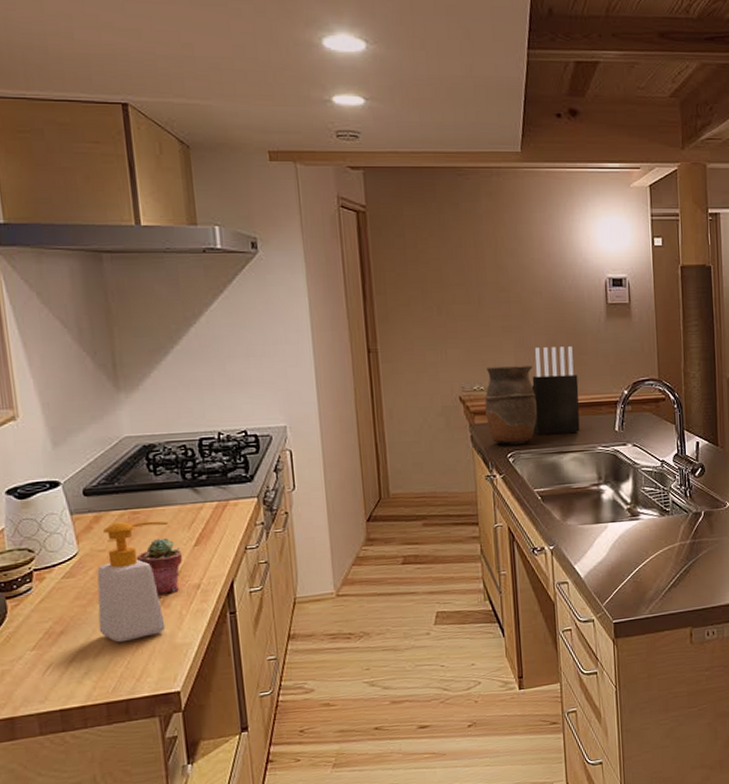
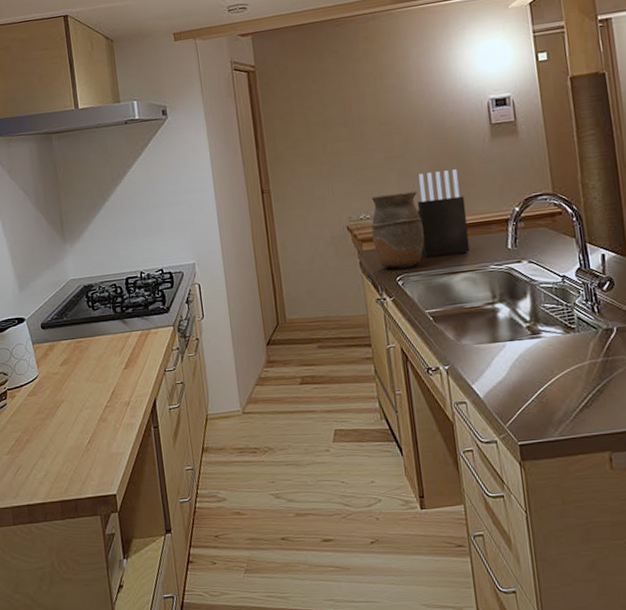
soap bottle: present [97,521,169,643] -> none [52,348,104,451]
potted succulent: present [136,537,183,594] -> none [80,362,116,410]

